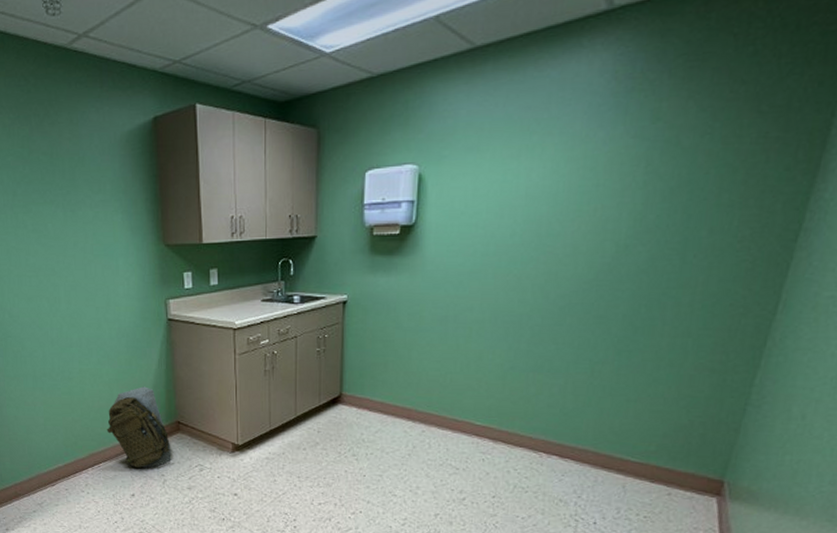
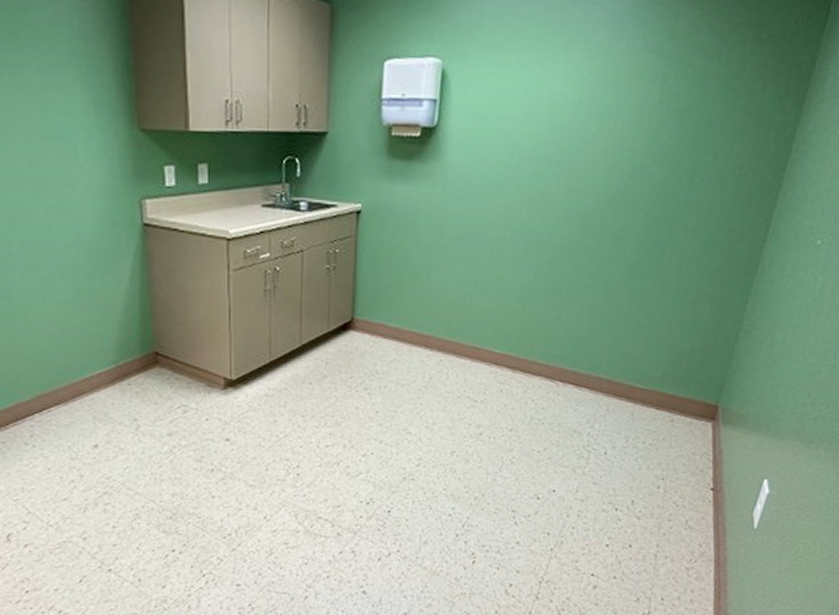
backpack: present [106,386,172,469] -> none [60,308,147,413]

